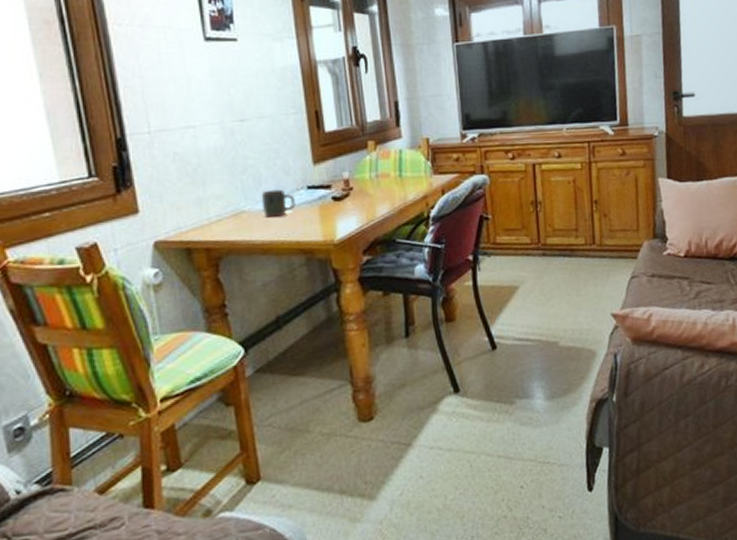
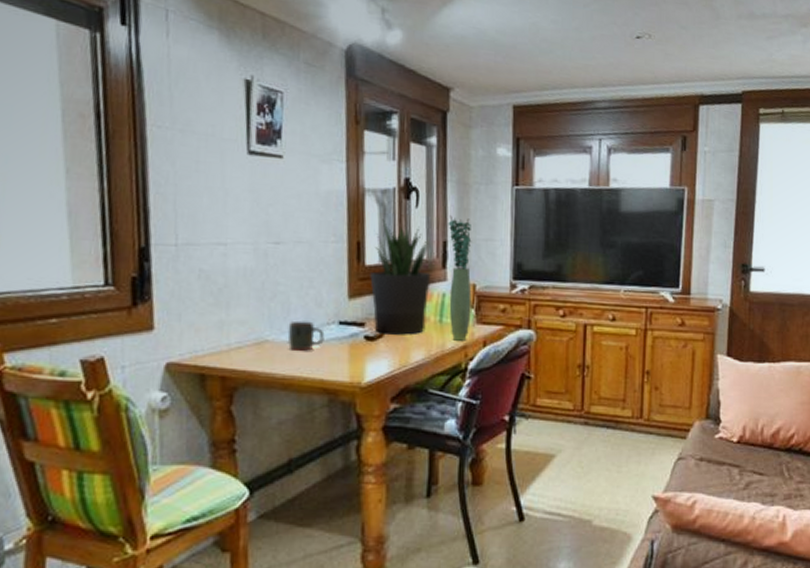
planter: none [330,87,387,193] -> present [370,219,431,335]
vase: none [397,77,428,192] -> present [448,215,472,341]

